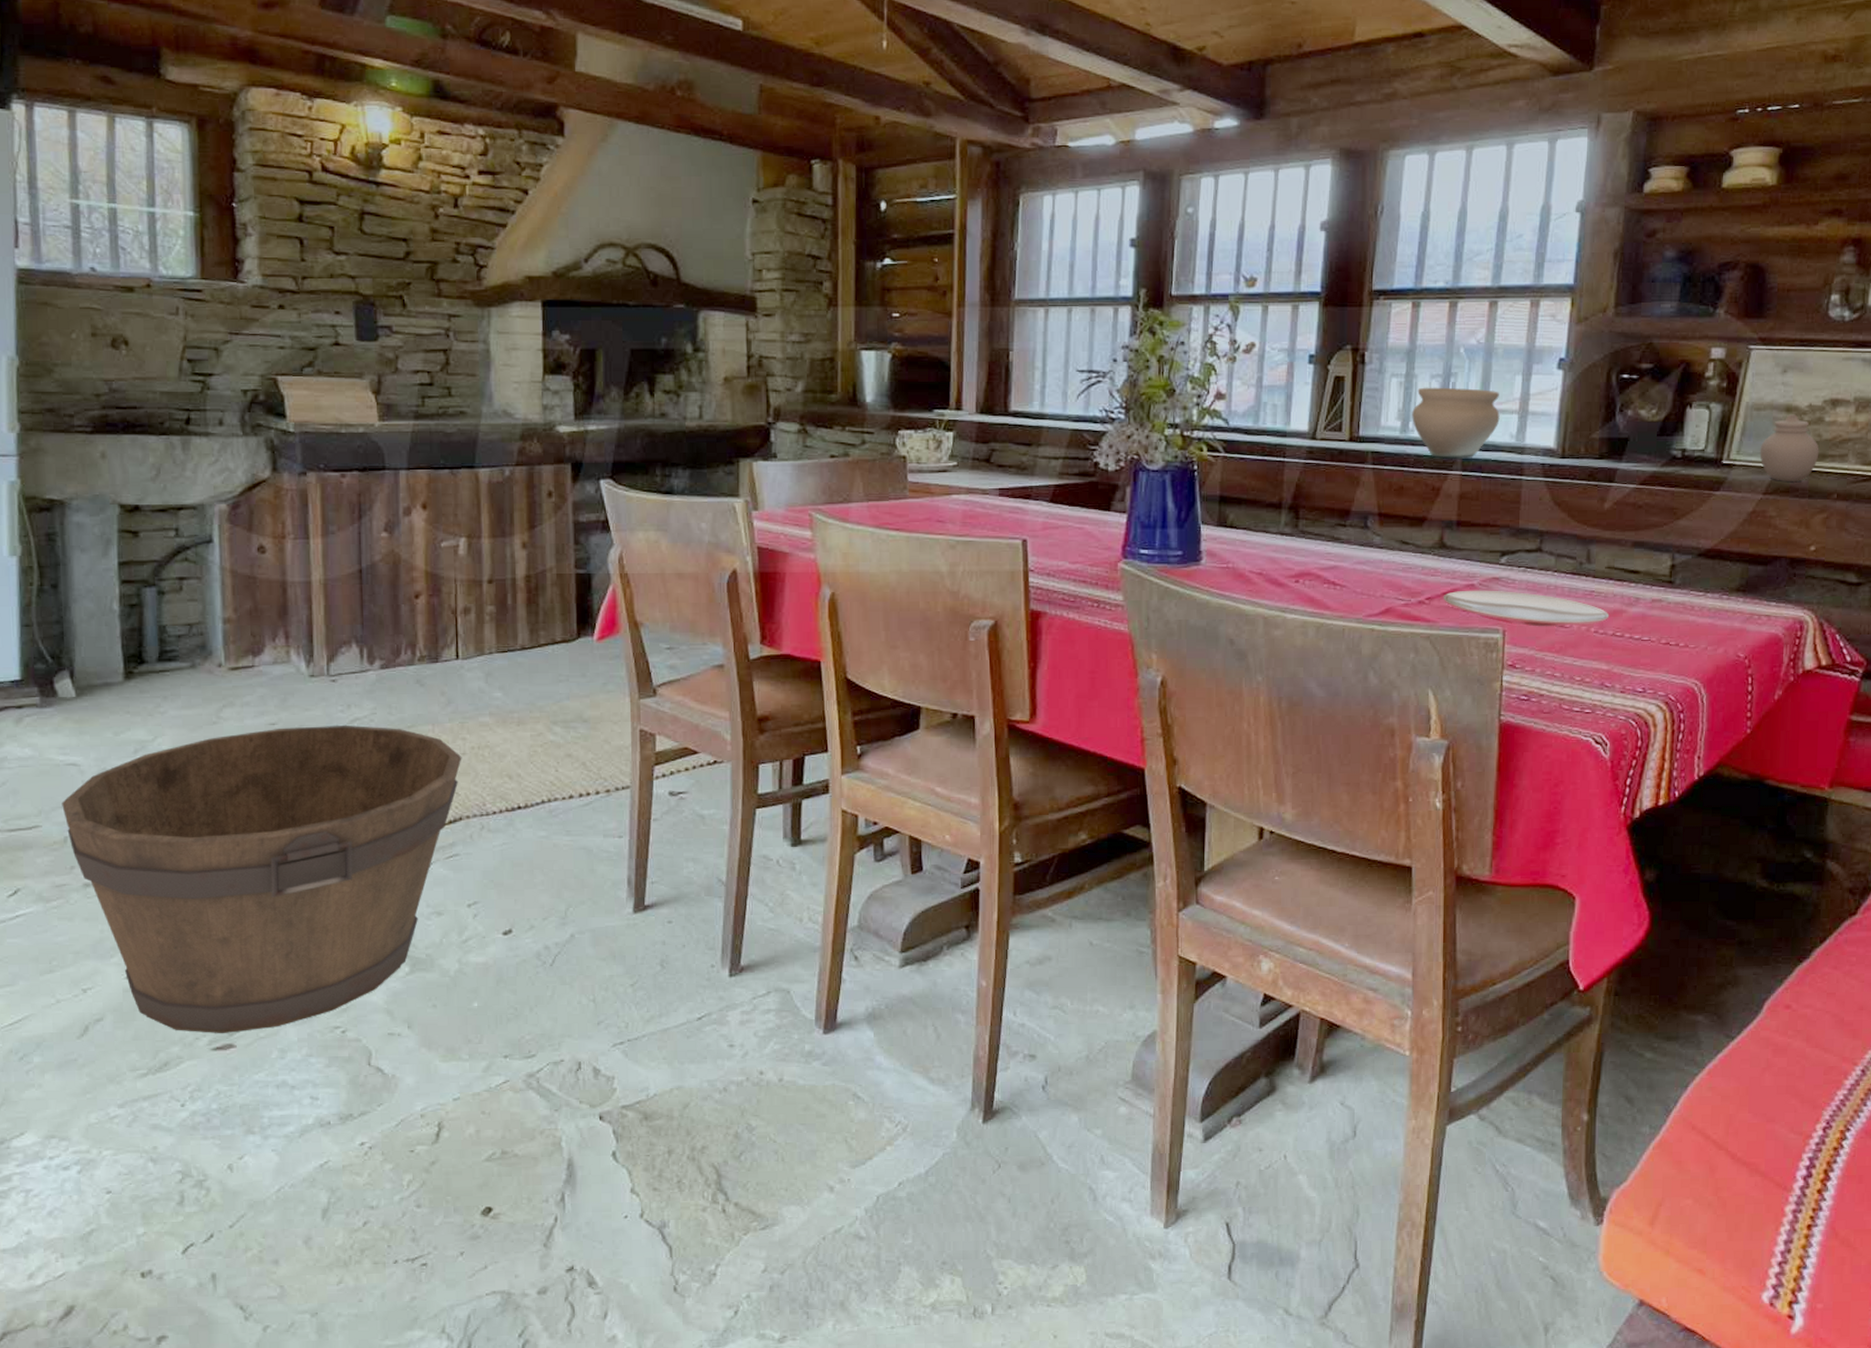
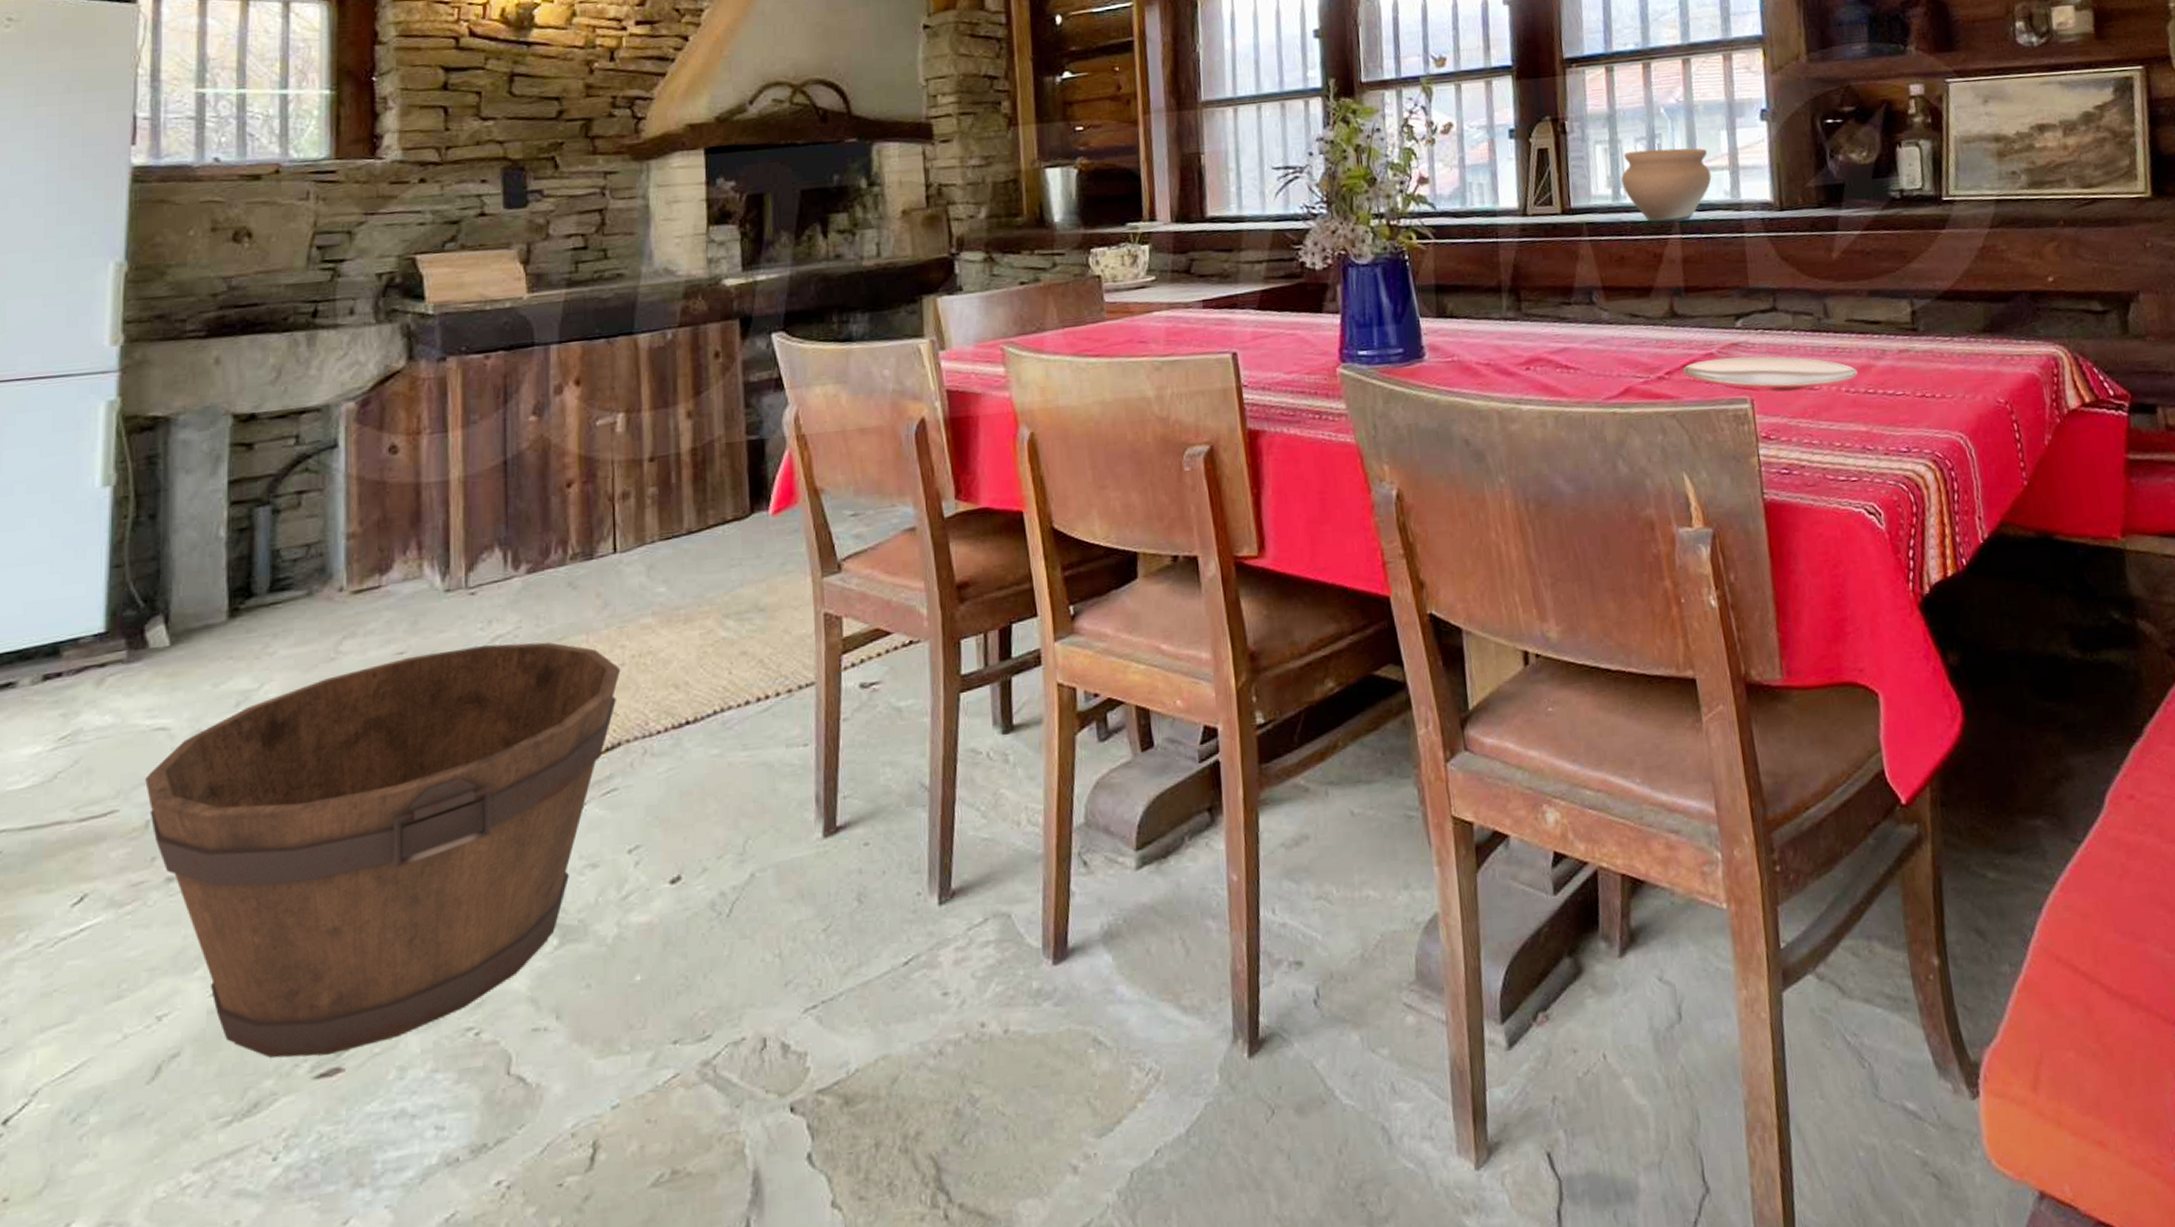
jar: present [1759,414,1820,481] -> none [1977,143,2037,213]

